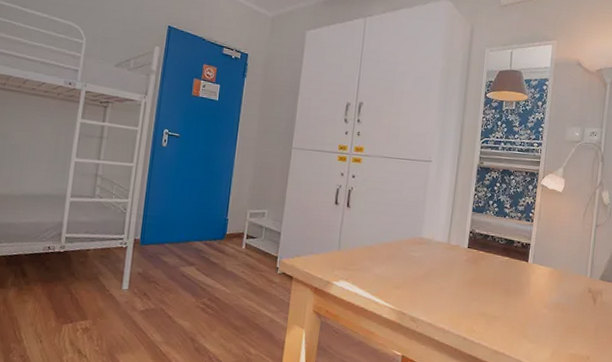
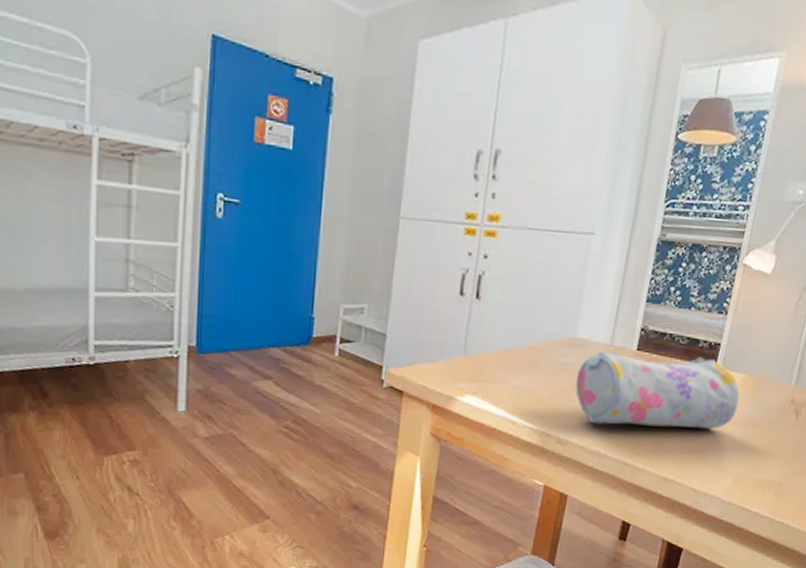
pencil case: none [423,248,549,311] -> present [575,350,740,429]

